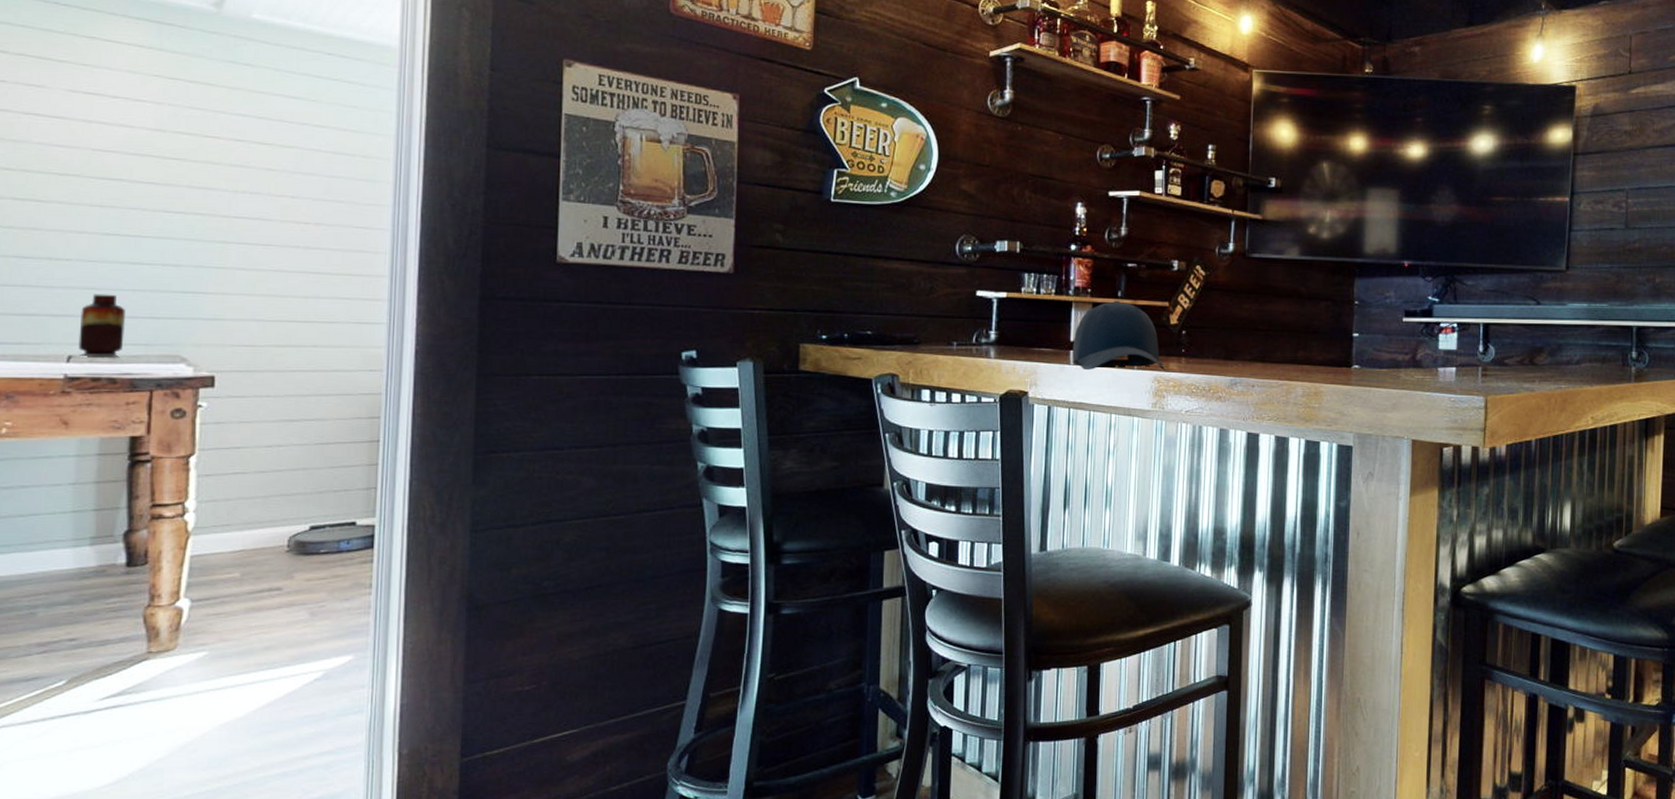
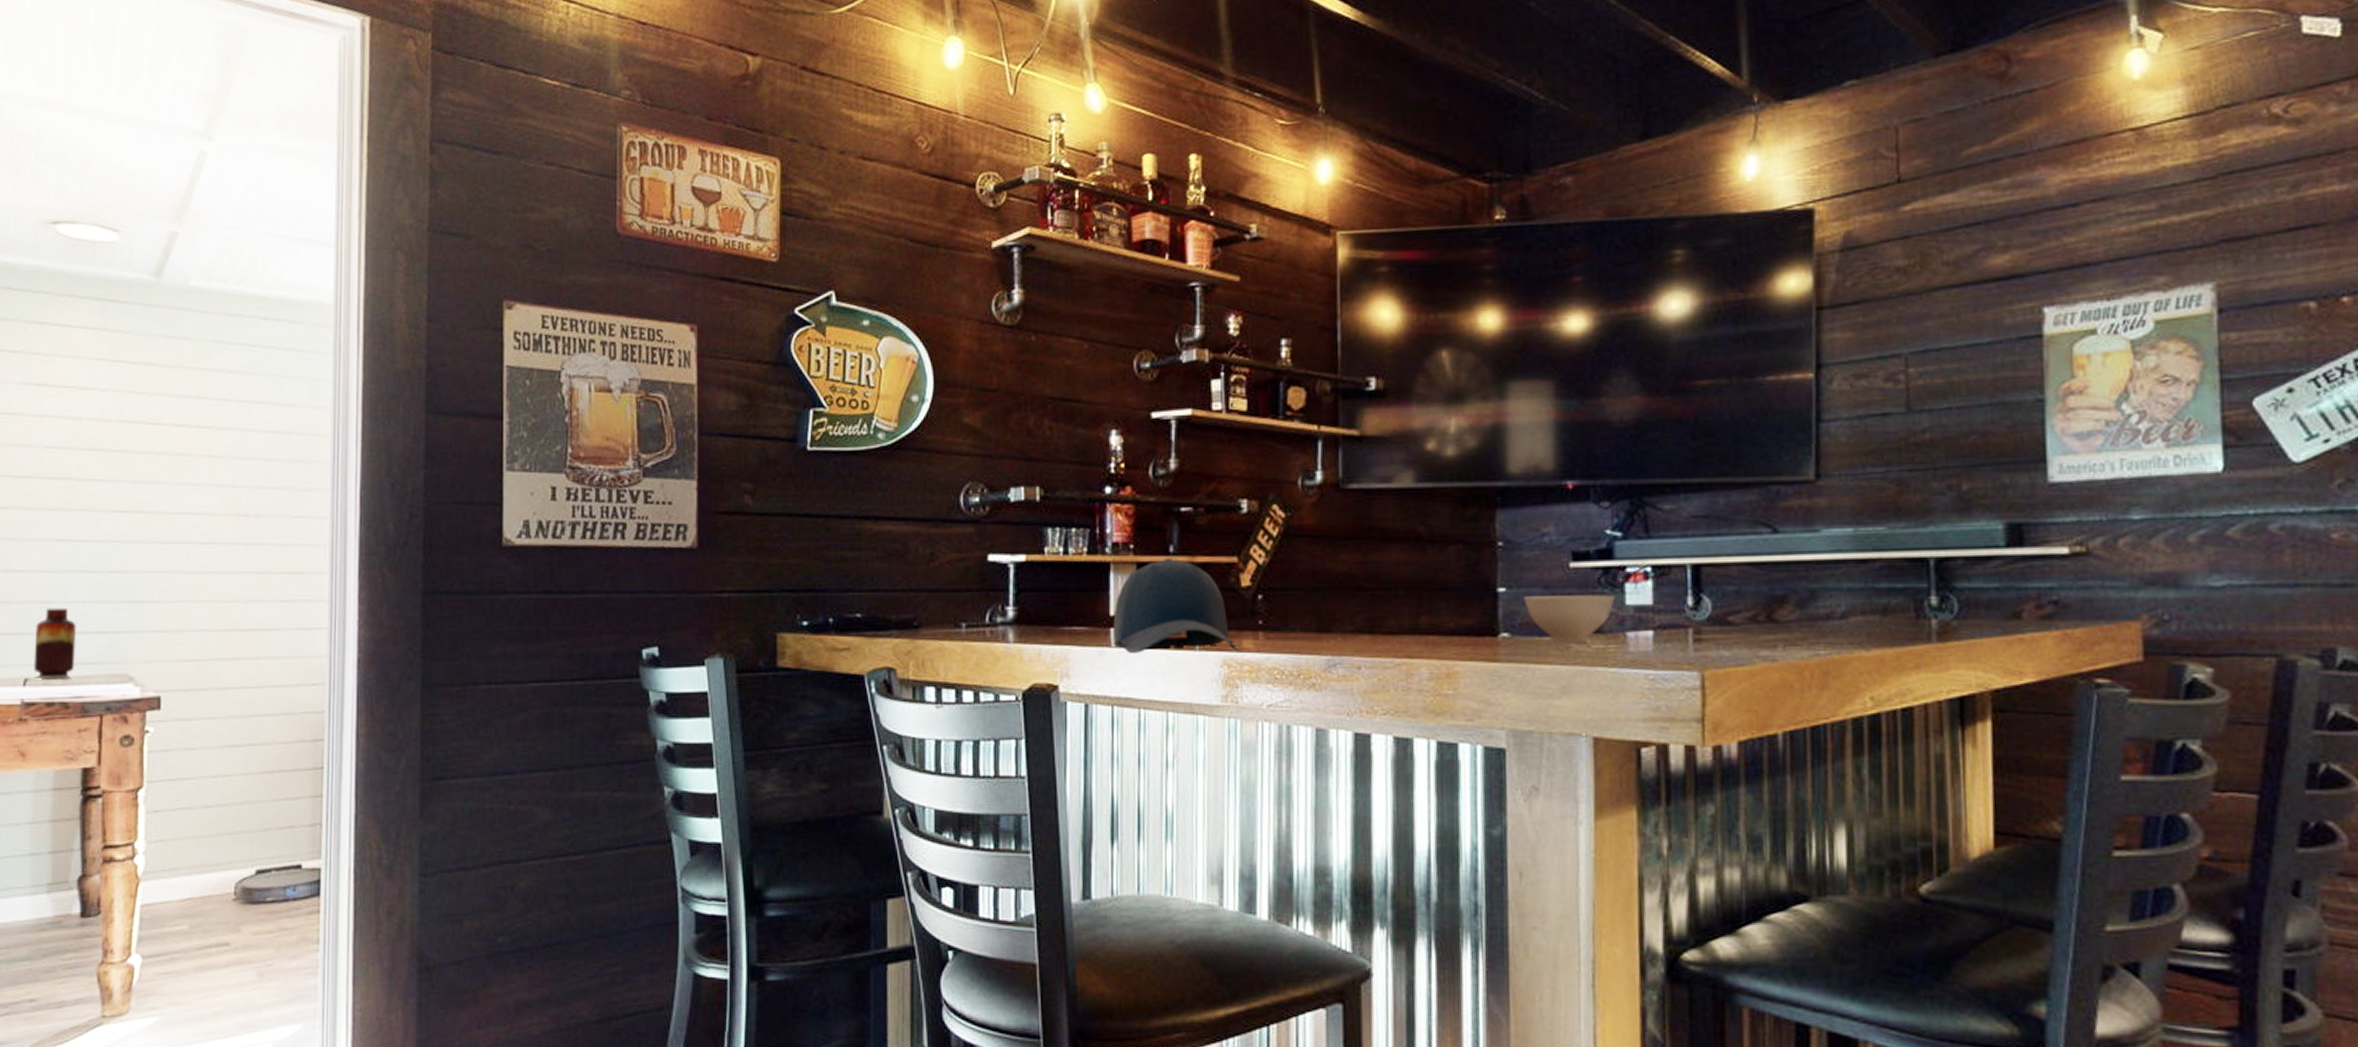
bowl: none [1370,340,1432,375] -> present [1523,595,1615,645]

